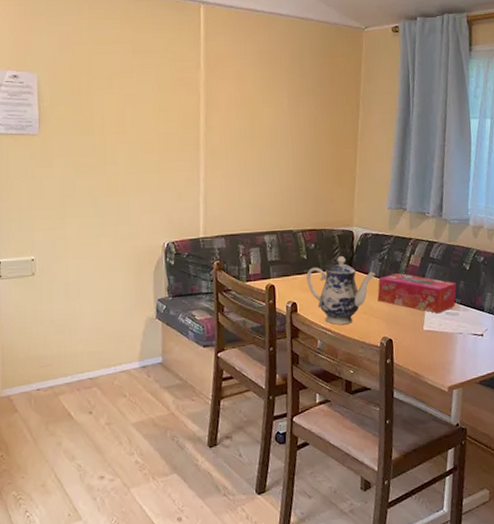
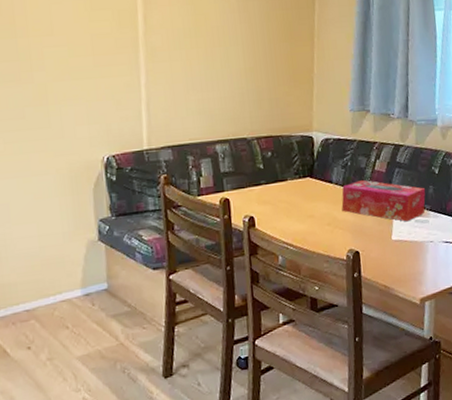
teapot: present [306,256,376,325] -> none [264,164,339,239]

